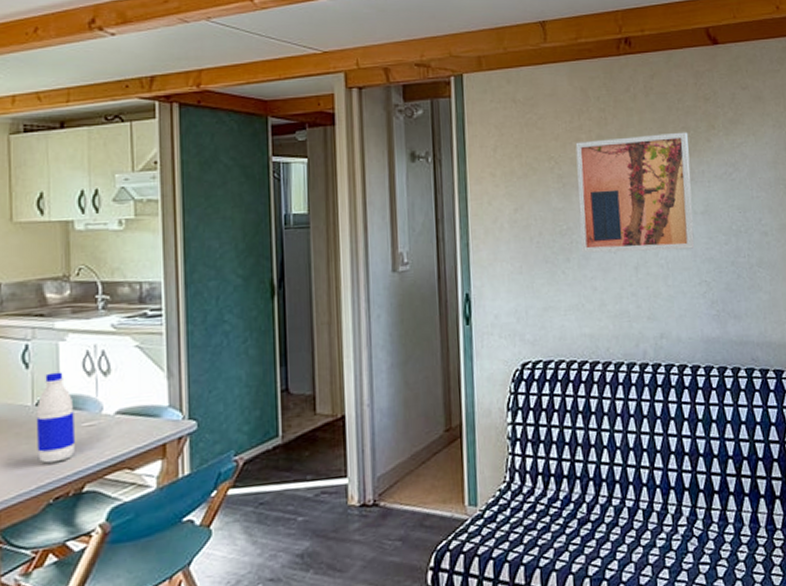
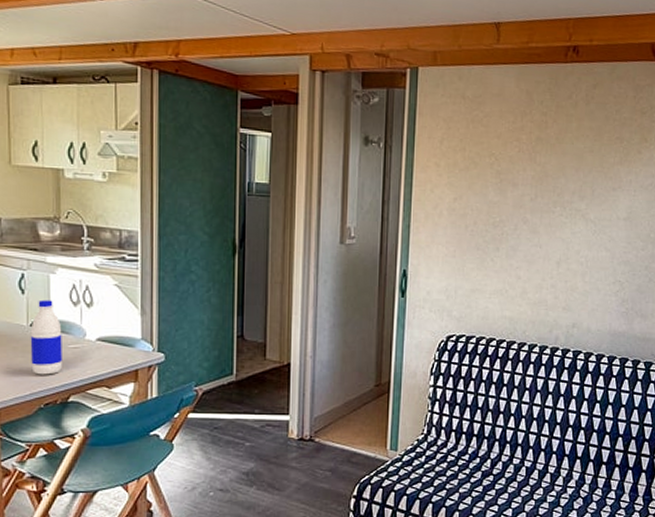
wall art: present [575,132,695,254] -> none [510,141,622,251]

